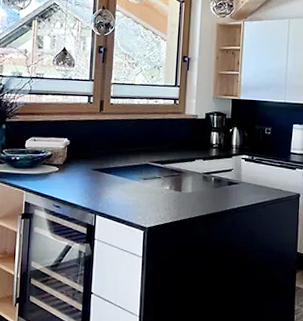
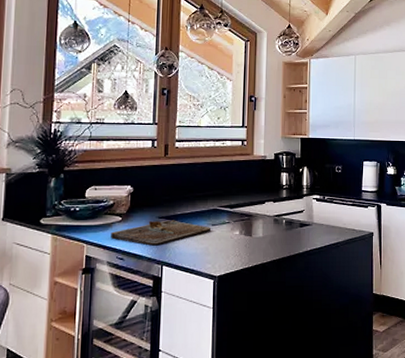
cutting board: none [48,172,143,196] -> present [111,220,212,246]

